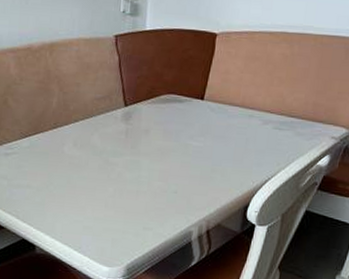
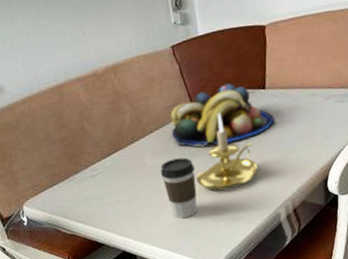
coffee cup: none [77,153,114,217] -> present [160,157,198,218]
fruit bowl: none [97,86,206,149] -> present [170,83,274,148]
candle holder: none [113,115,179,197] -> present [196,113,258,191]

